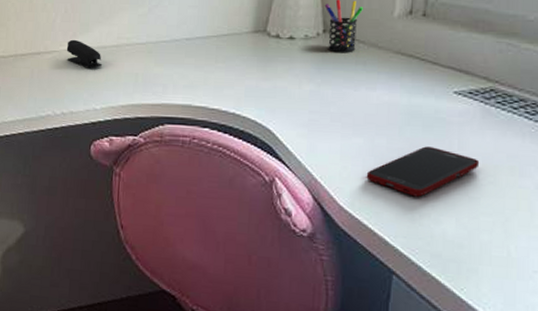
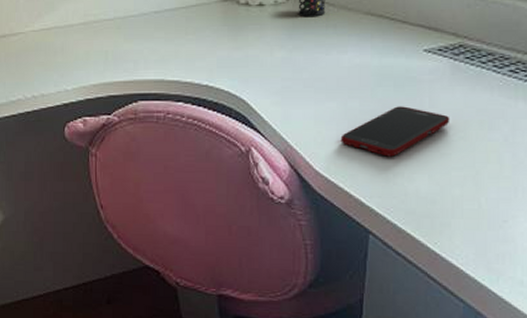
stapler: present [66,39,103,68] -> none [32,19,71,48]

